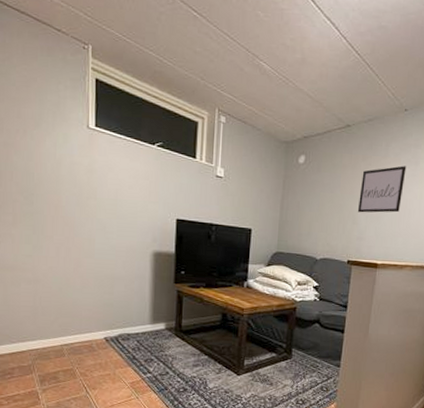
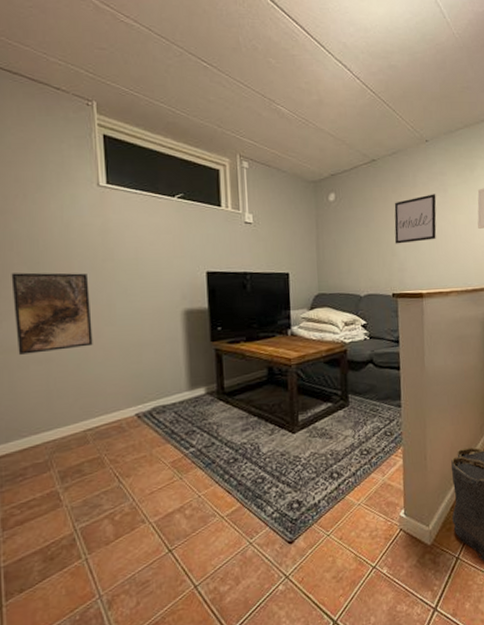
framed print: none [10,201,74,274] -> present [11,272,93,355]

